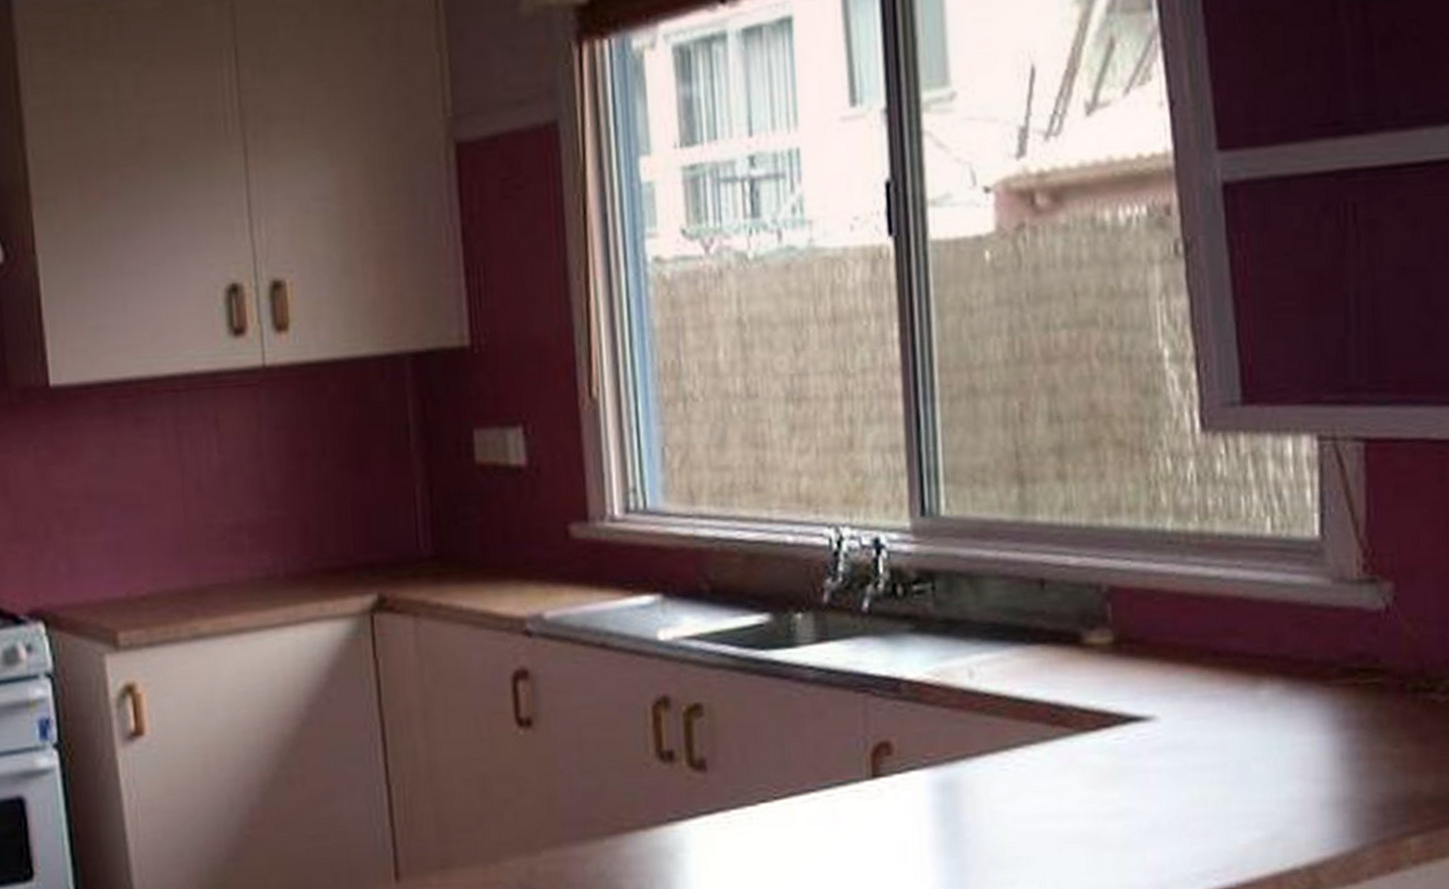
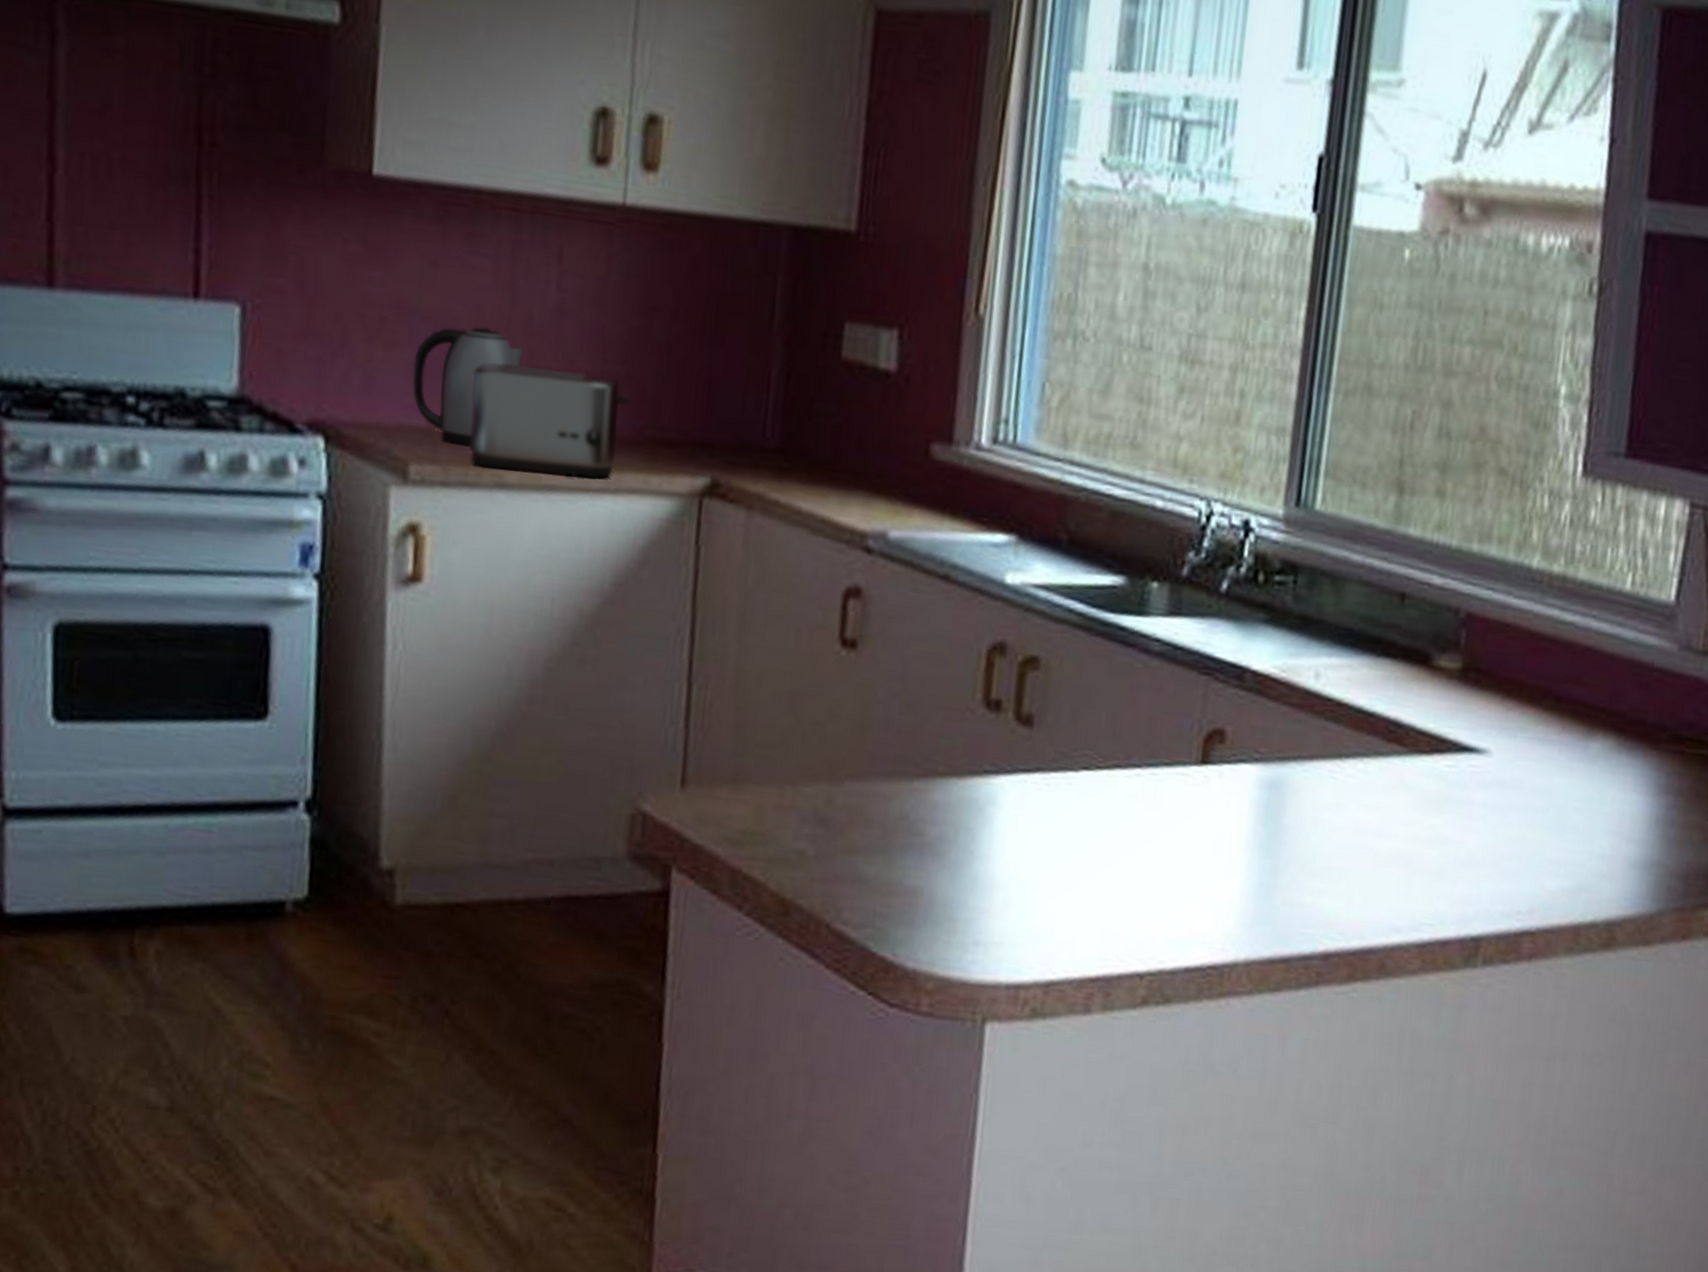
kettle: none [108,499,199,609] -> present [412,327,524,448]
toaster: none [159,519,298,624] -> present [469,362,631,480]

